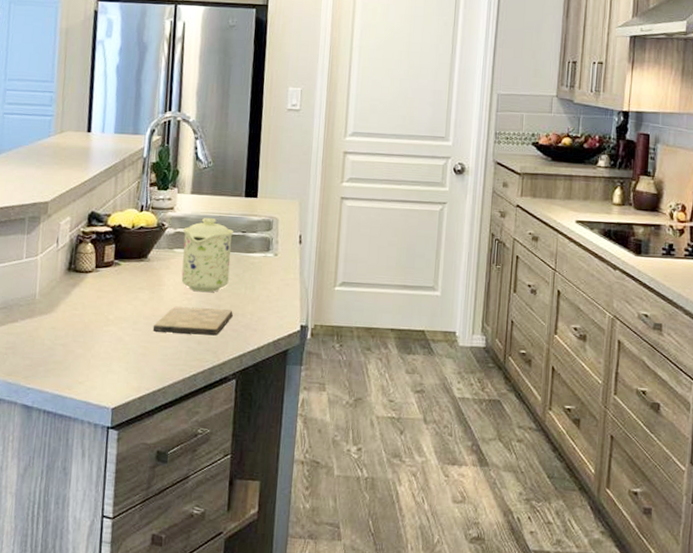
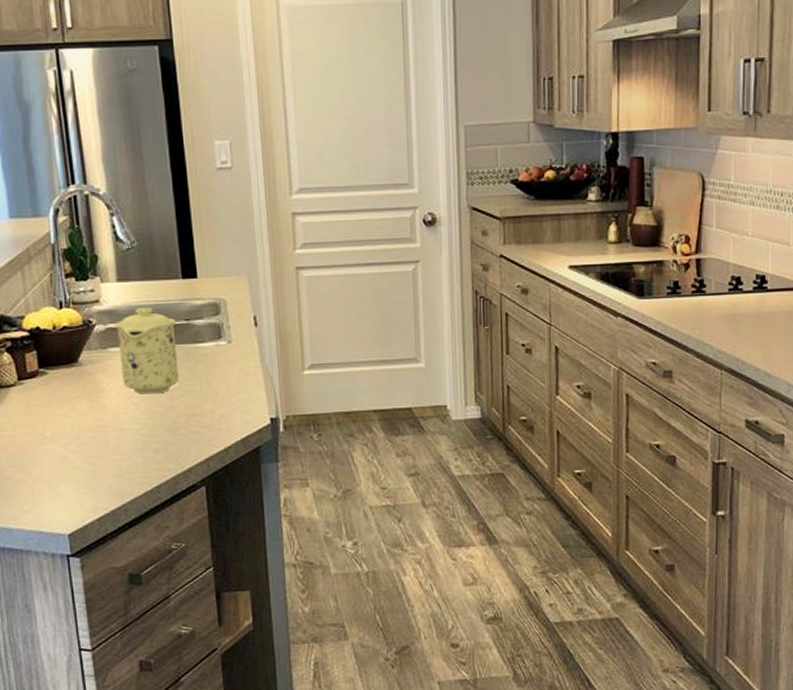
cutting board: present [152,306,233,336] -> none [99,410,190,444]

